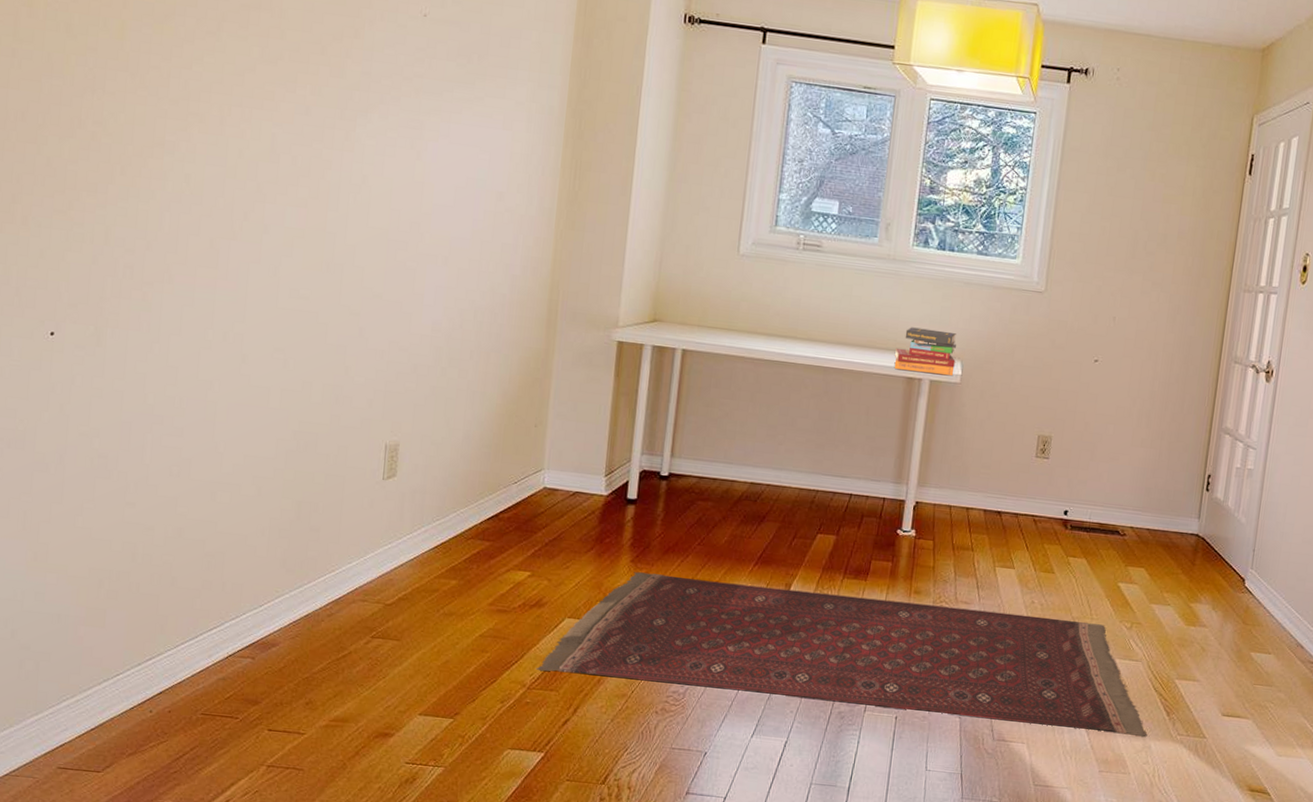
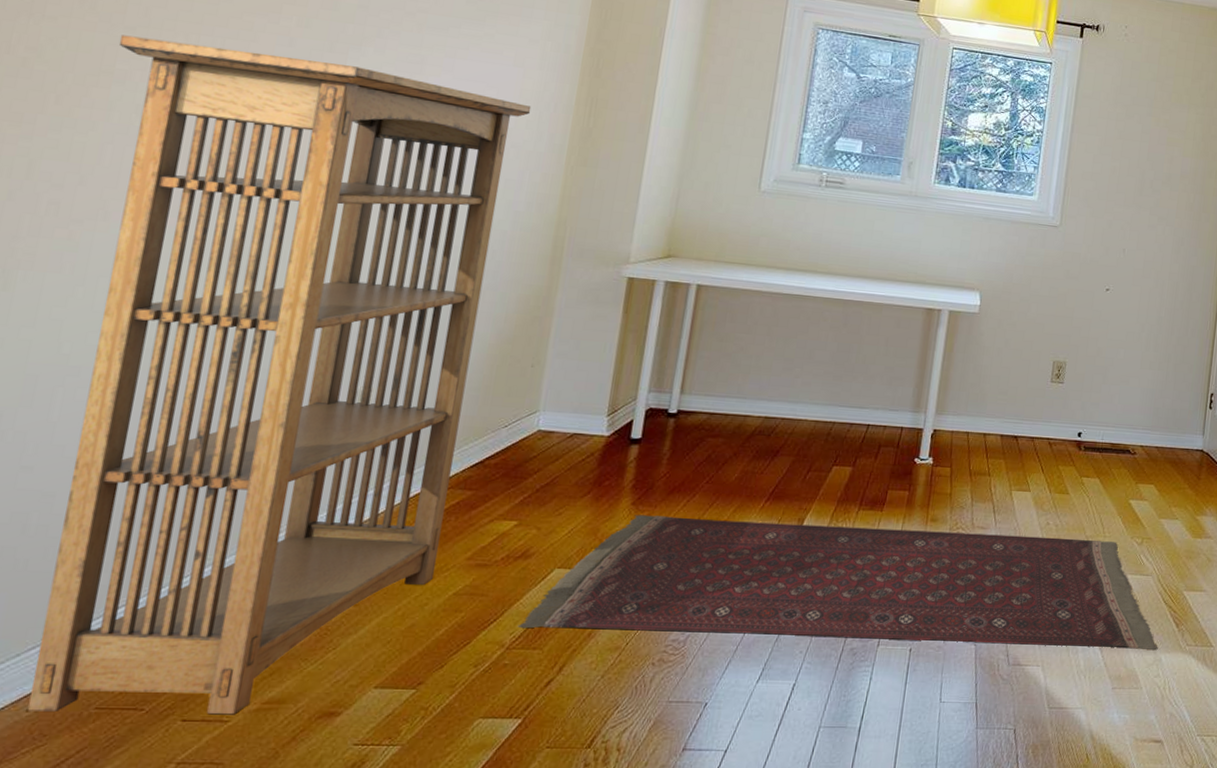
bookshelf: none [151,107,521,729] -> present [28,34,532,715]
books: present [894,327,956,376] -> none [914,260,975,307]

